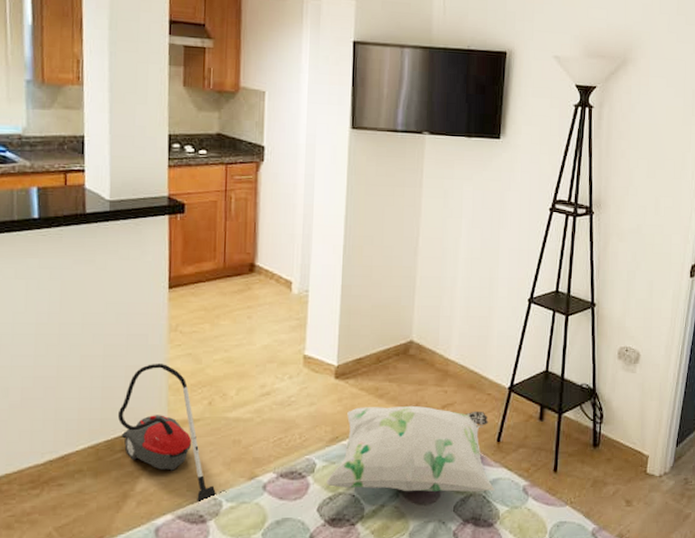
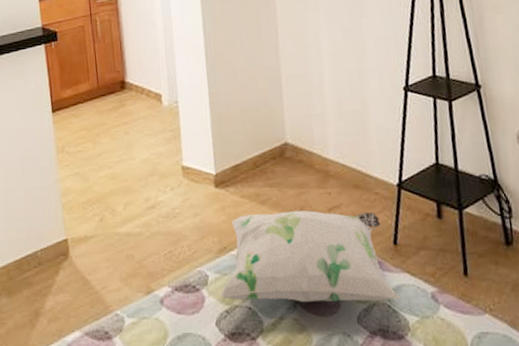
vacuum cleaner: present [117,364,227,504] -> none [22,184,127,320]

